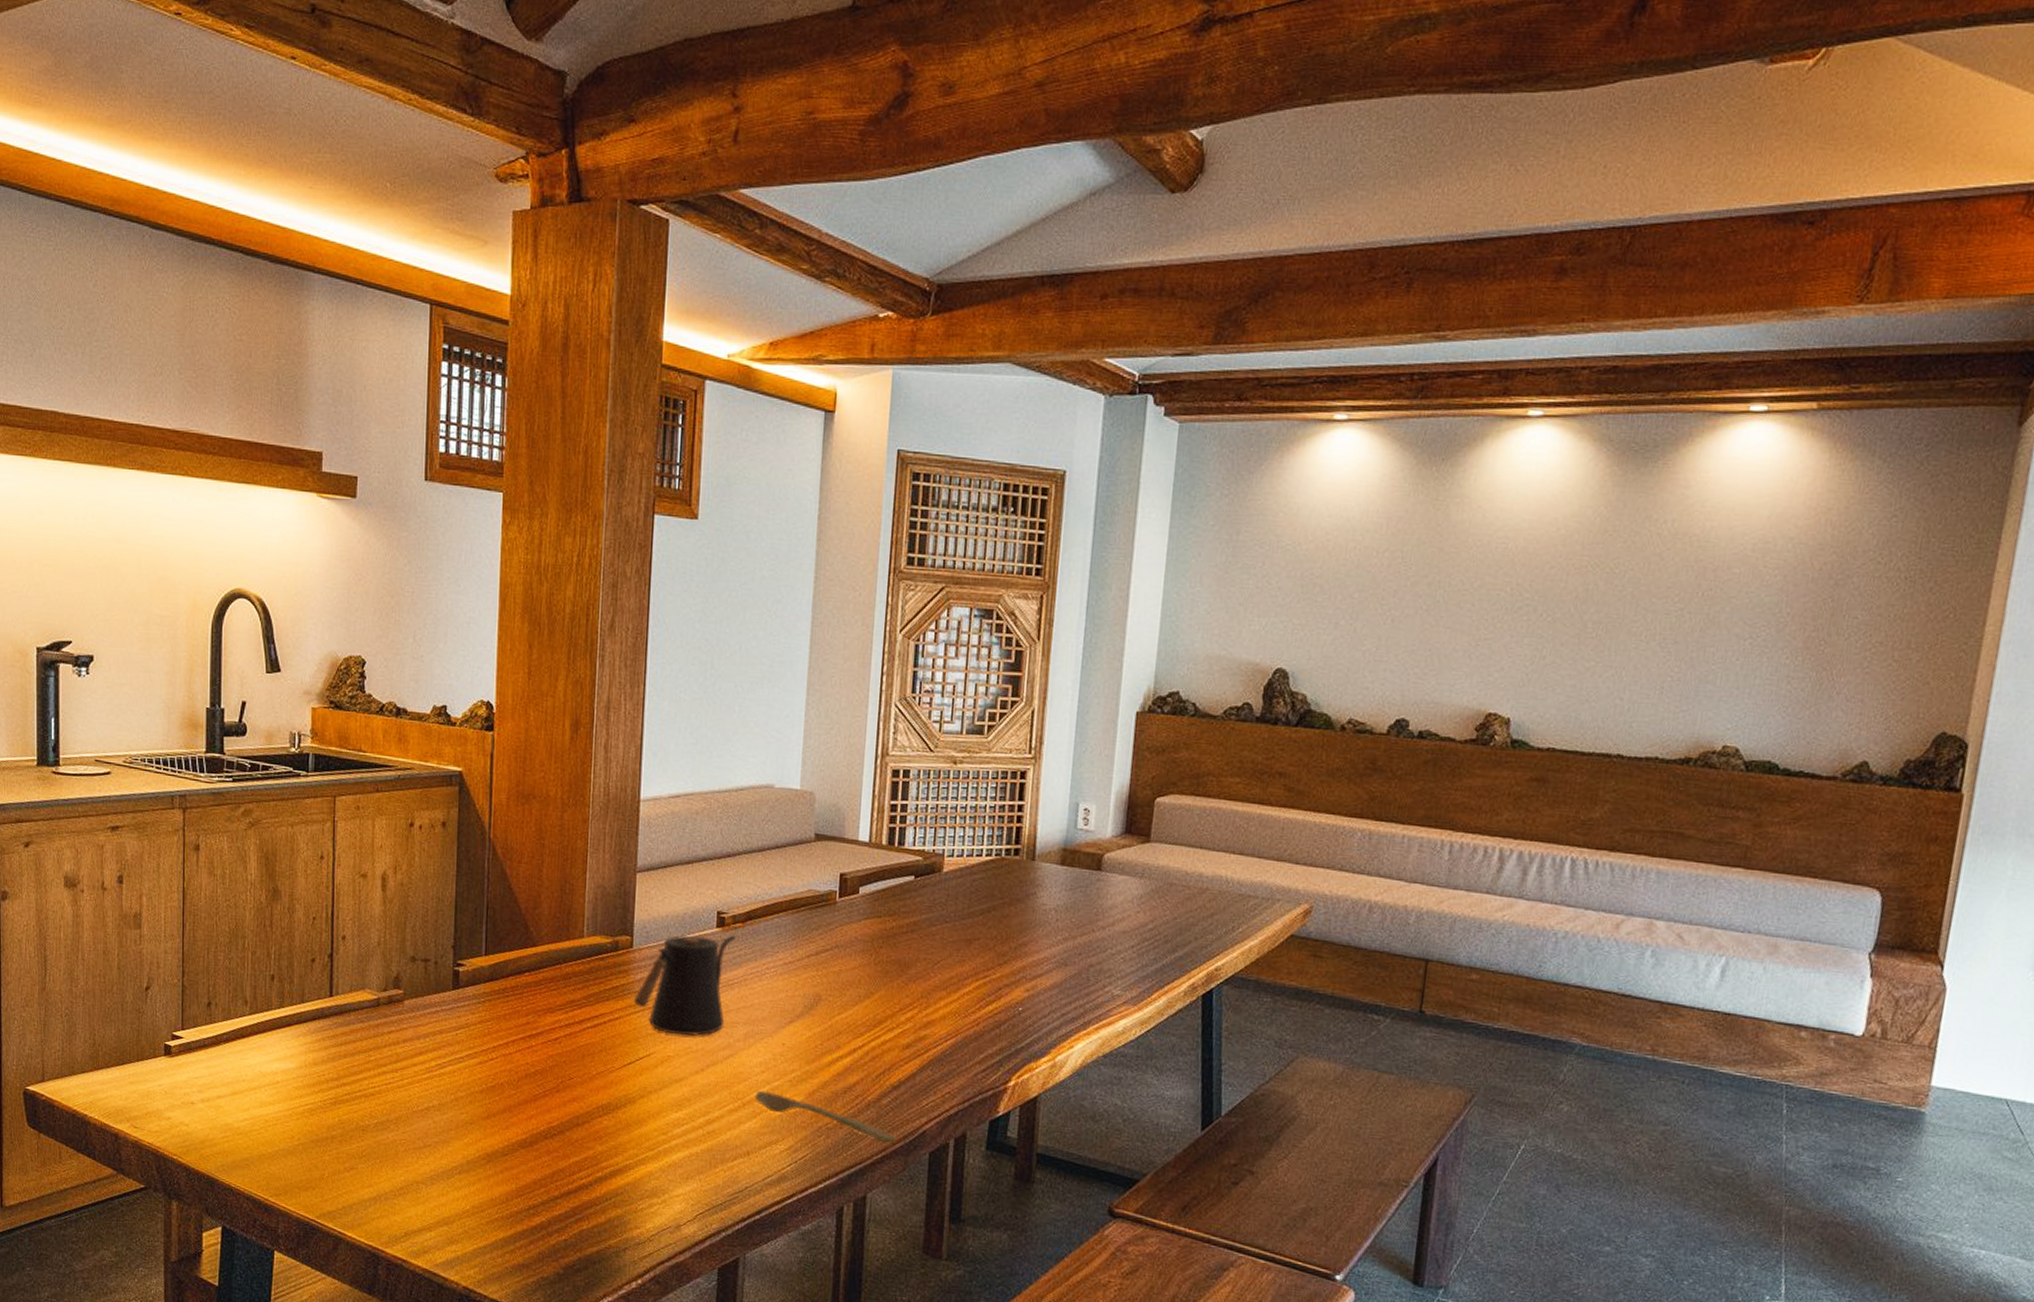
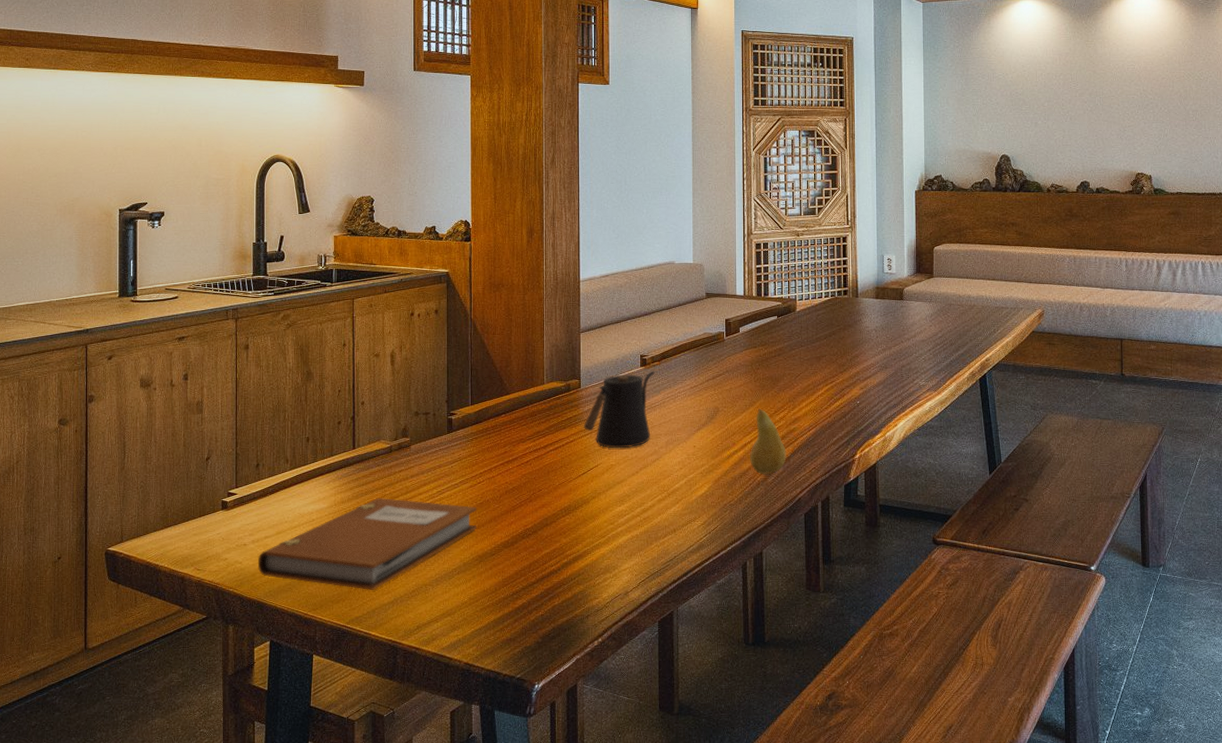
notebook: none [207,1064,486,1181] -> present [257,498,477,590]
spoon: present [754,1090,897,1143] -> none [676,482,781,510]
fruit: none [859,1002,912,1094] -> present [750,408,787,474]

